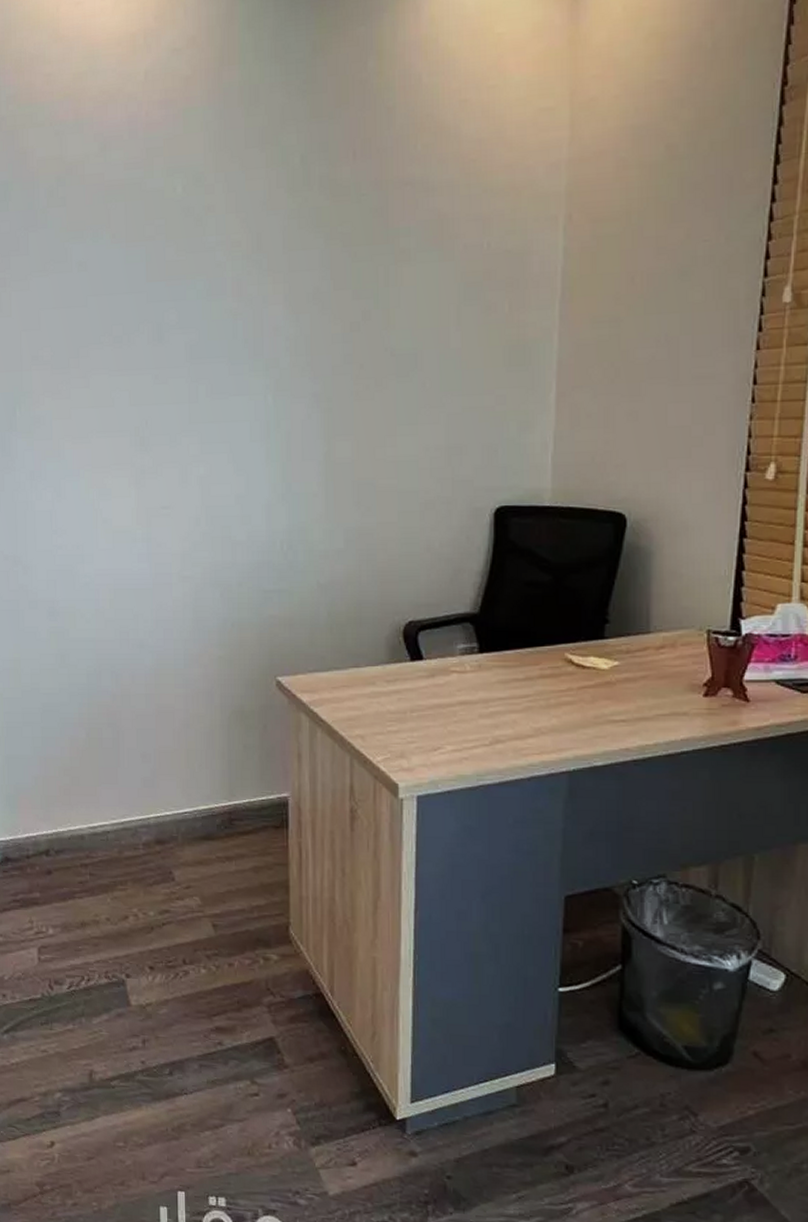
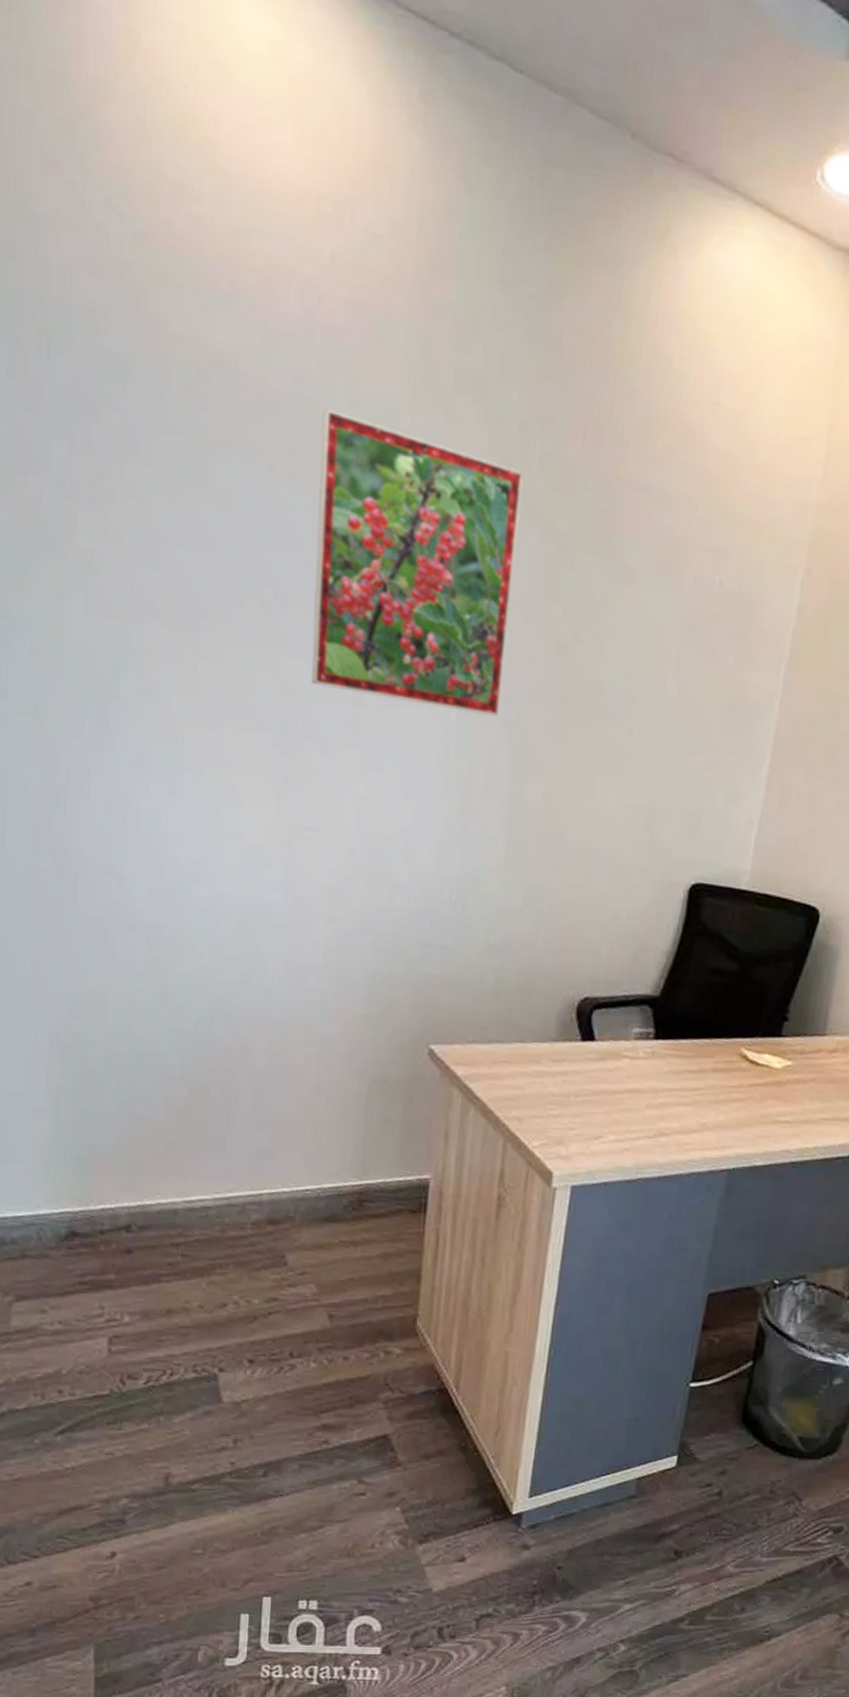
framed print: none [148,183,309,394] -> present [312,409,523,716]

